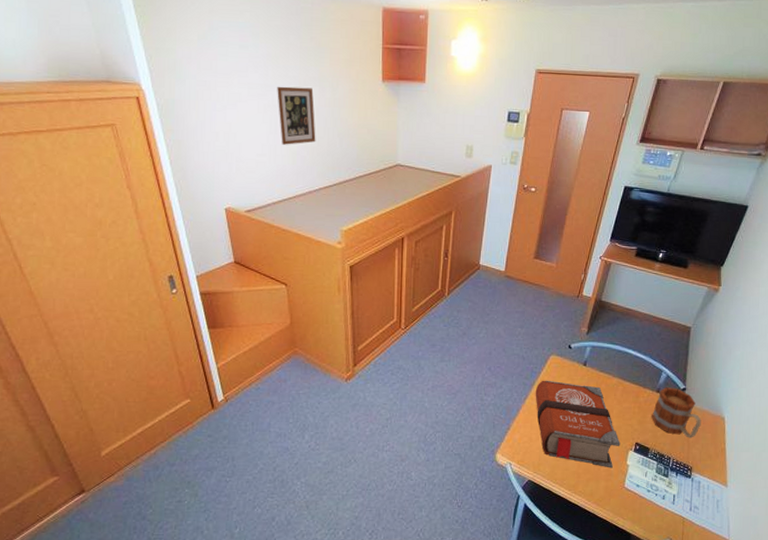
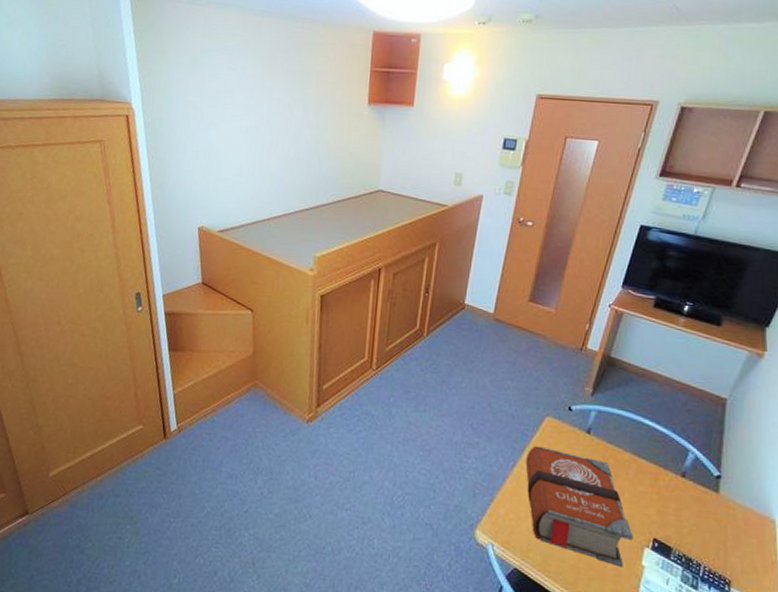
picture frame: present [277,86,316,145] -> none [260,107,297,166]
mug: present [651,387,702,438] -> none [673,471,743,542]

